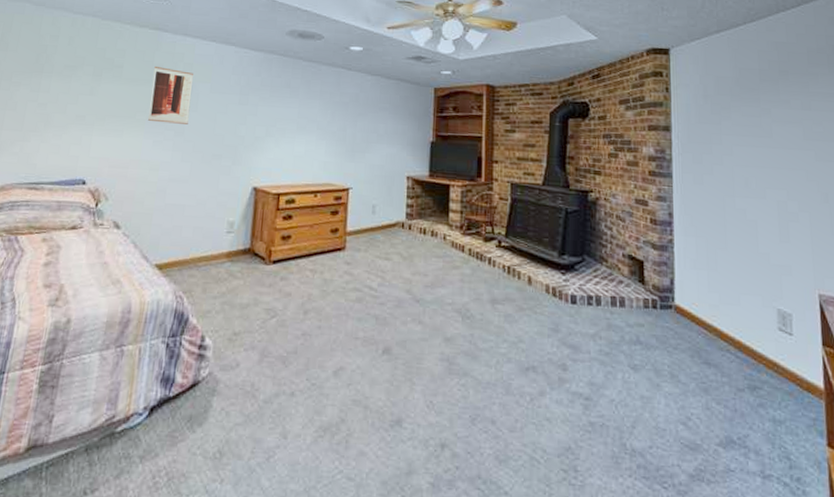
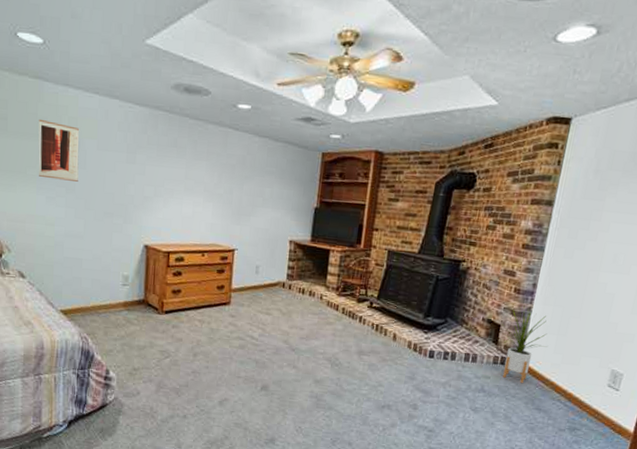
house plant: none [645,238,700,330] -> present [502,306,548,383]

